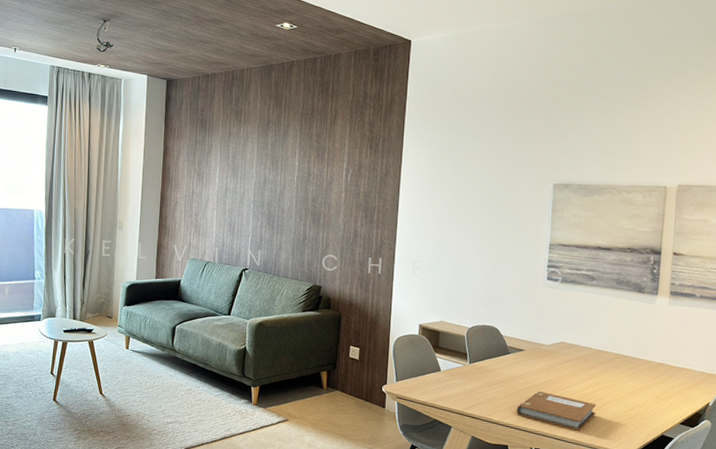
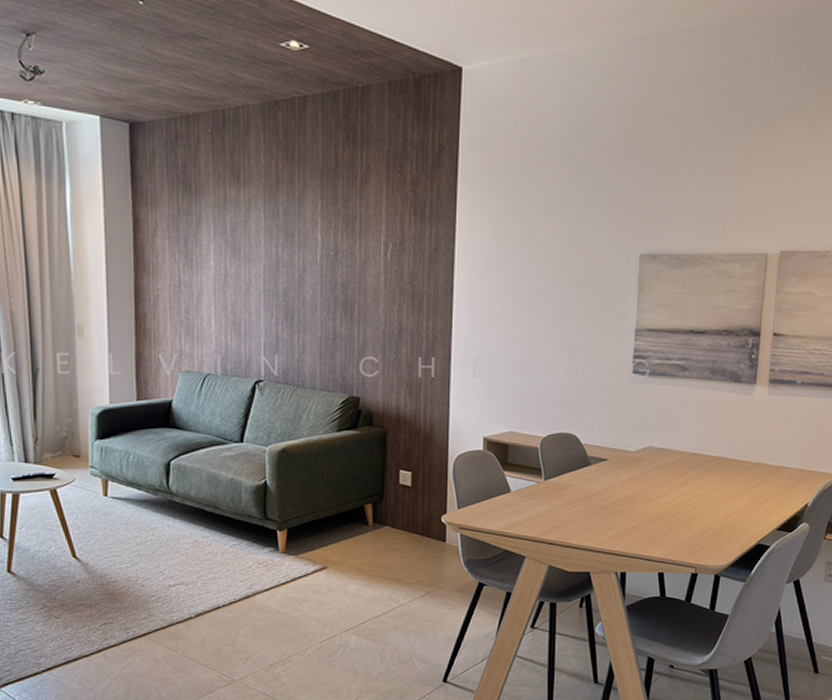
notebook: present [516,391,597,431] -> none [599,505,688,548]

